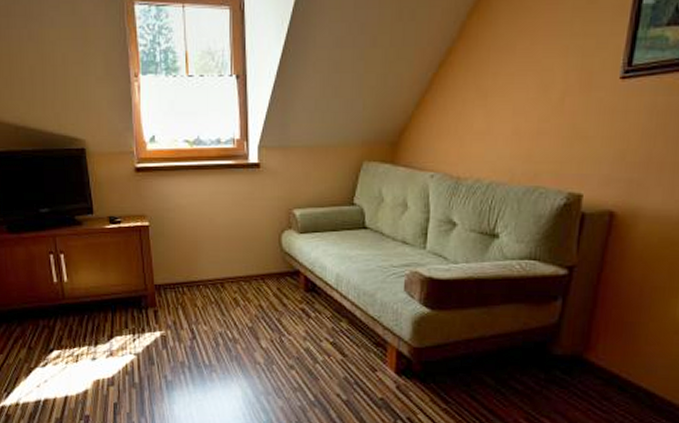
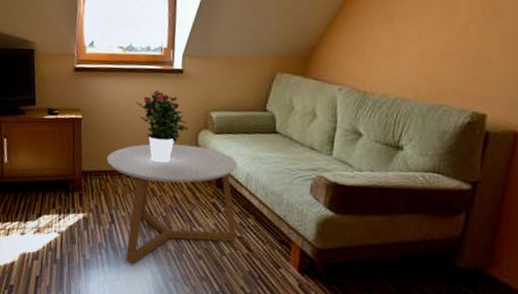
coffee table: none [181,247,329,380] -> present [106,144,237,263]
potted flower: none [209,187,270,269] -> present [135,89,188,163]

